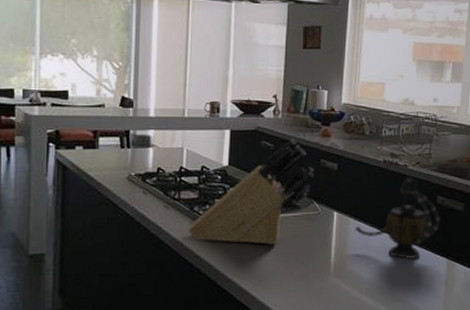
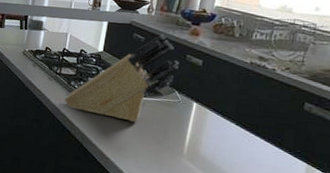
teapot: present [354,176,441,260] -> none [212,80,306,158]

